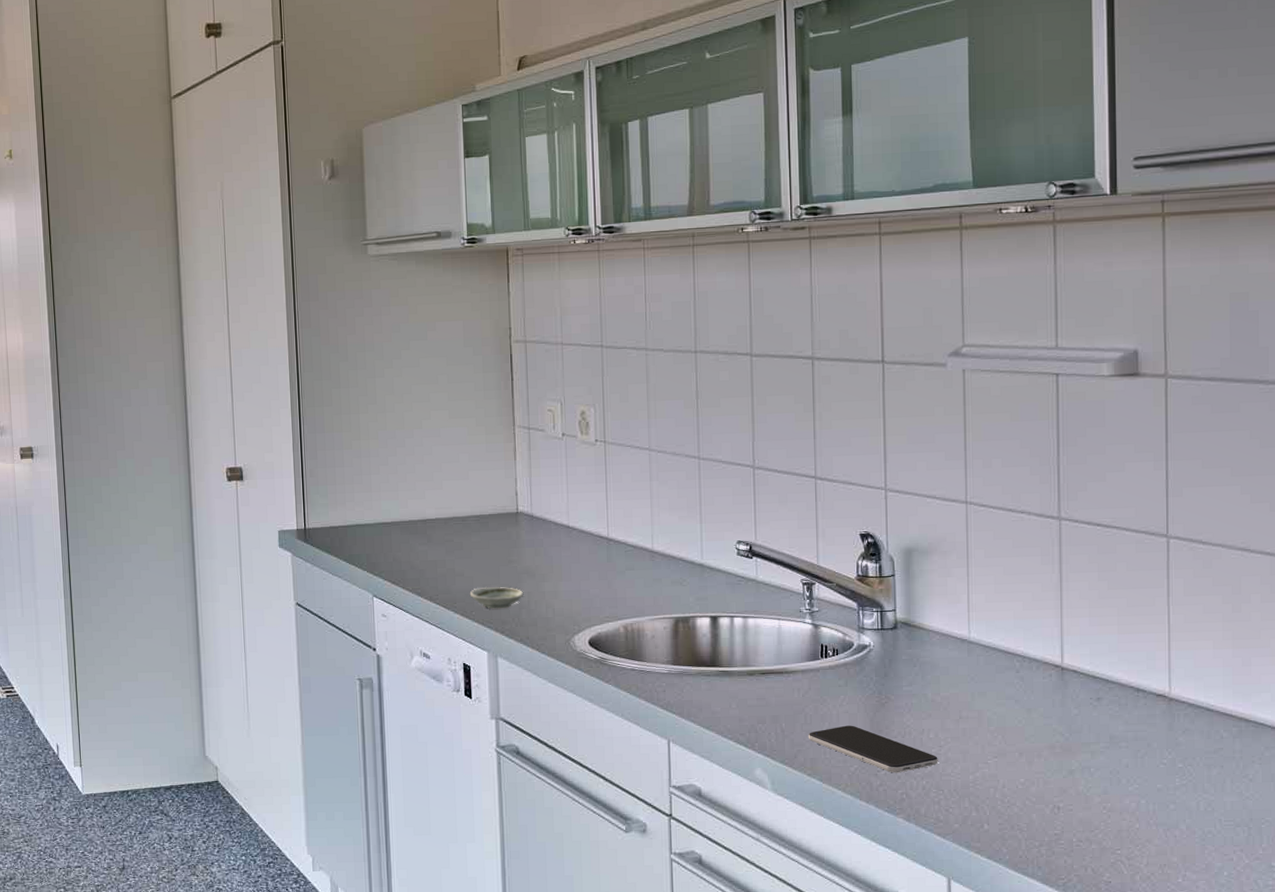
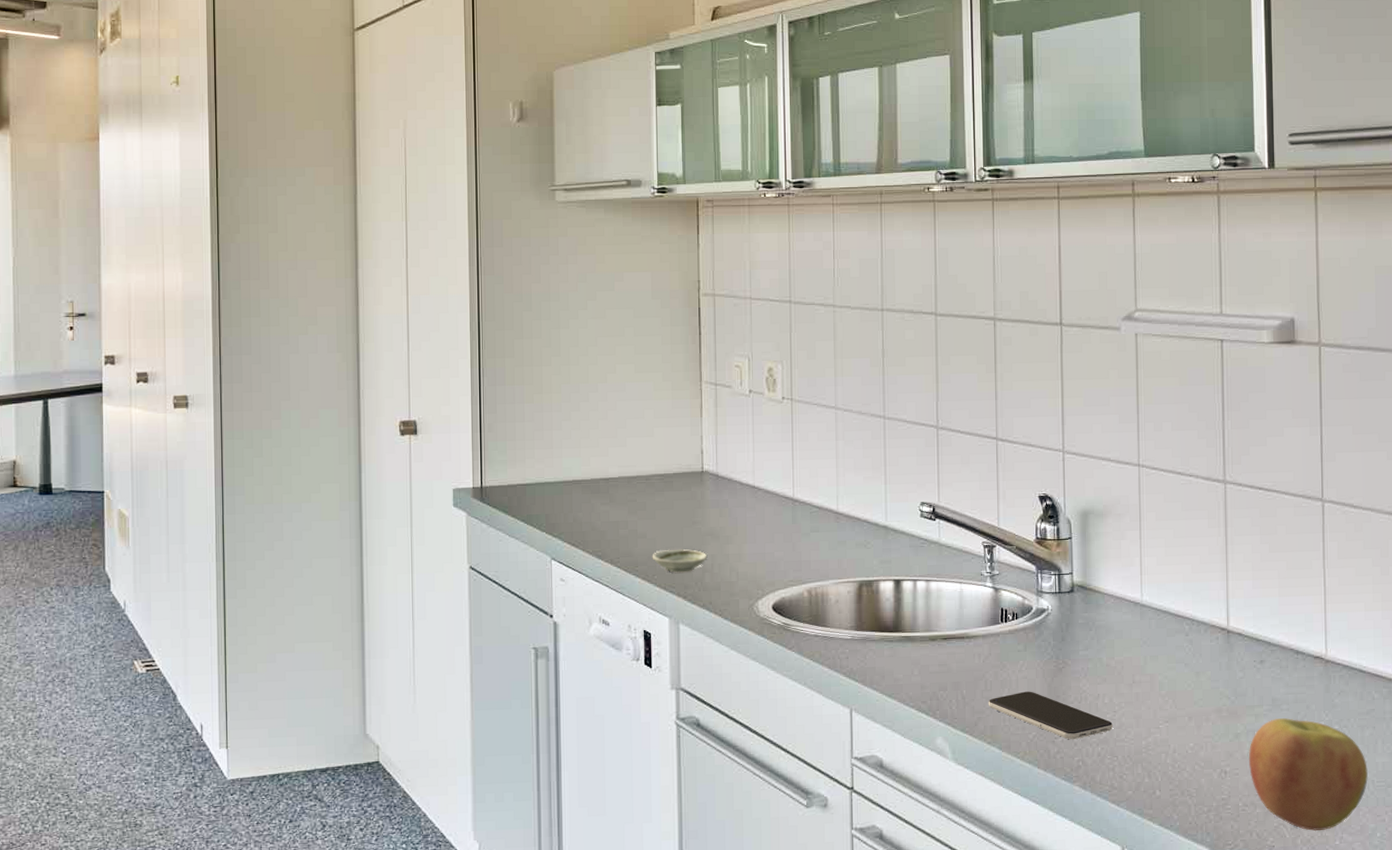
apple: none [1083,756,1214,869] -> present [1248,718,1368,832]

